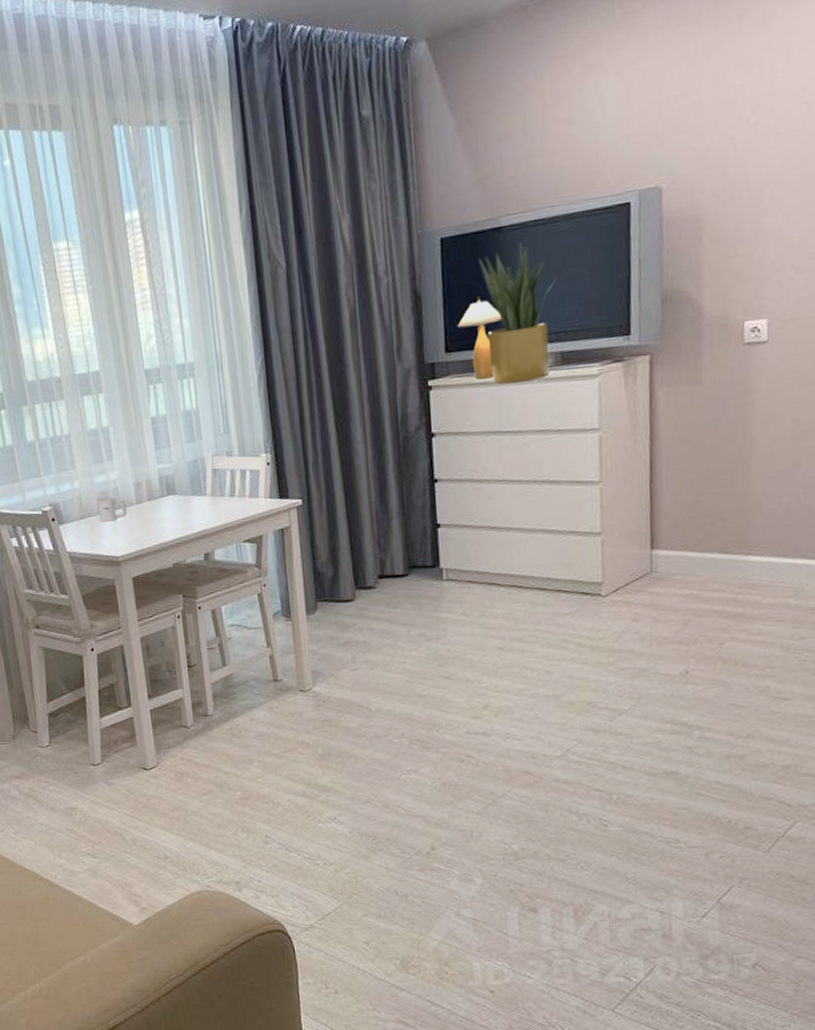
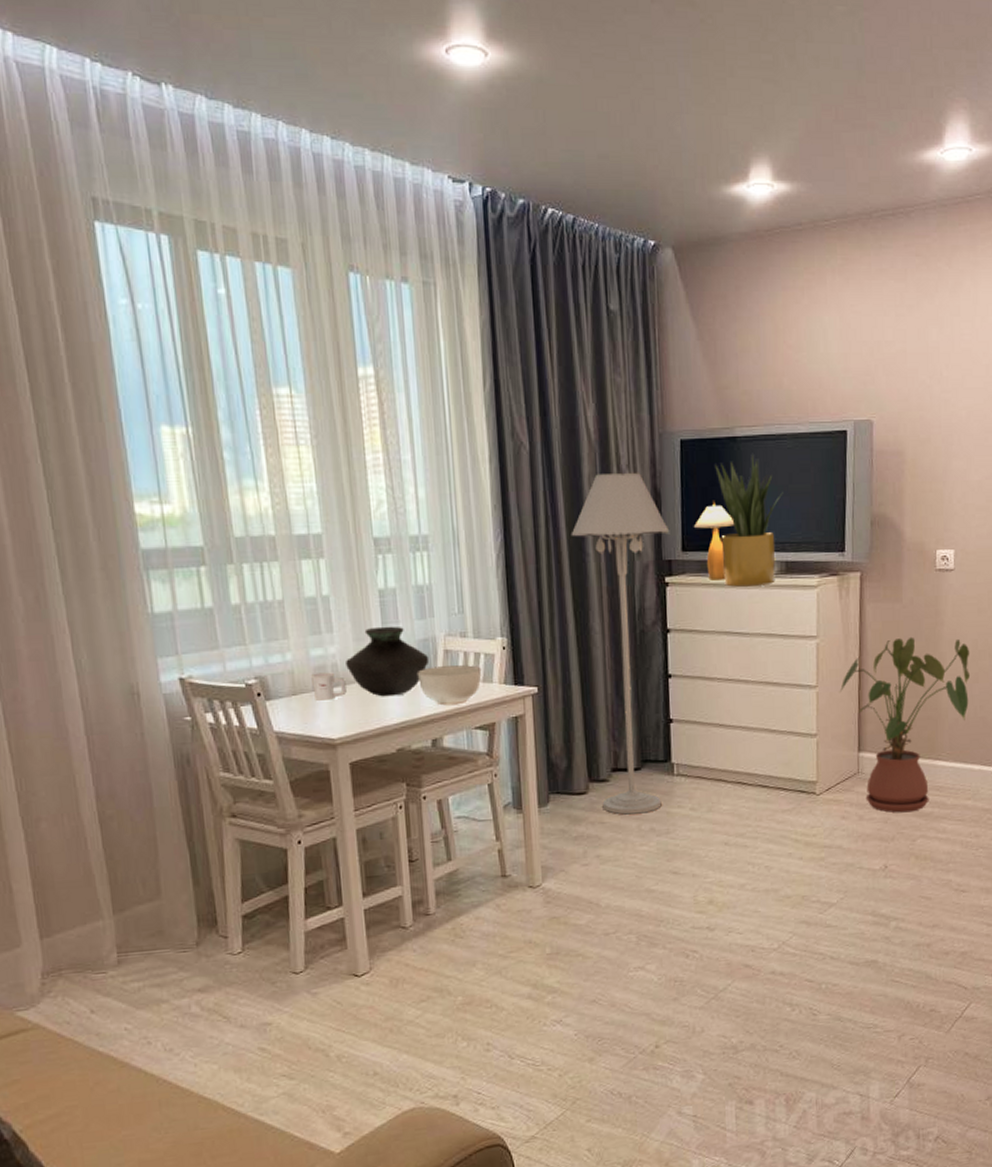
vase: none [125,450,199,517] -> present [346,626,430,697]
bowl: none [188,482,248,522] -> present [416,665,482,706]
floor lamp: none [329,278,432,621] -> present [571,472,670,815]
house plant: none [627,420,790,614] -> present [839,636,970,813]

